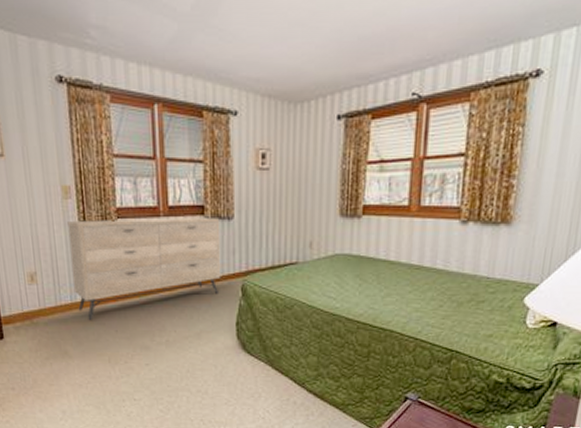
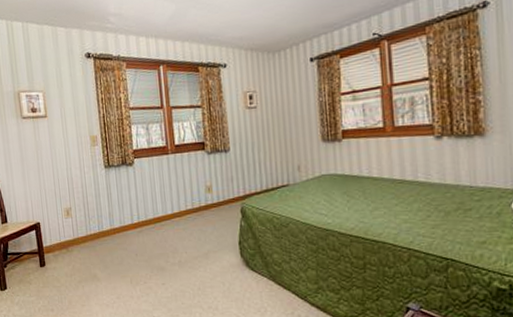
dresser: present [67,218,221,320] -> none [95,151,223,246]

